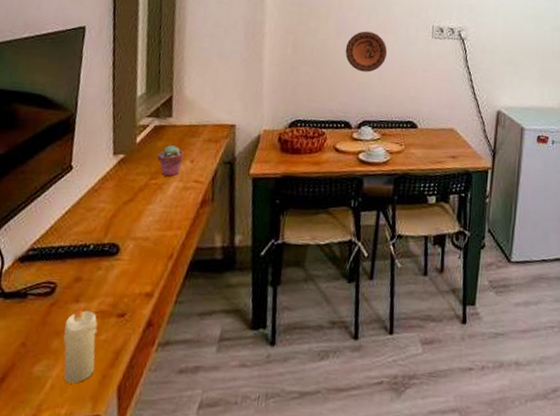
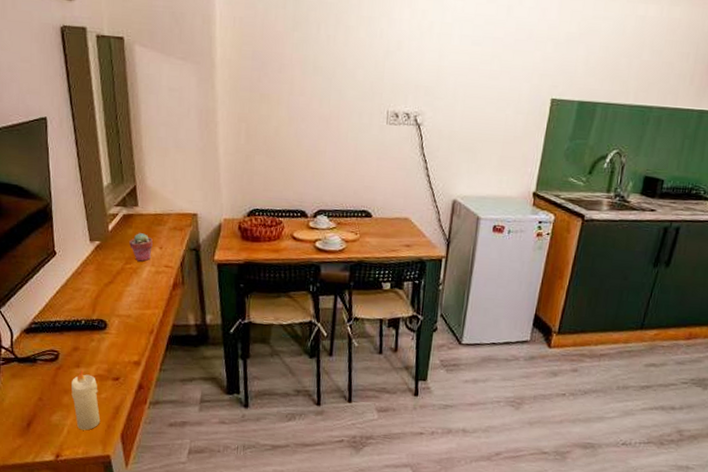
decorative plate: present [345,31,387,72] -> none [298,117,341,161]

